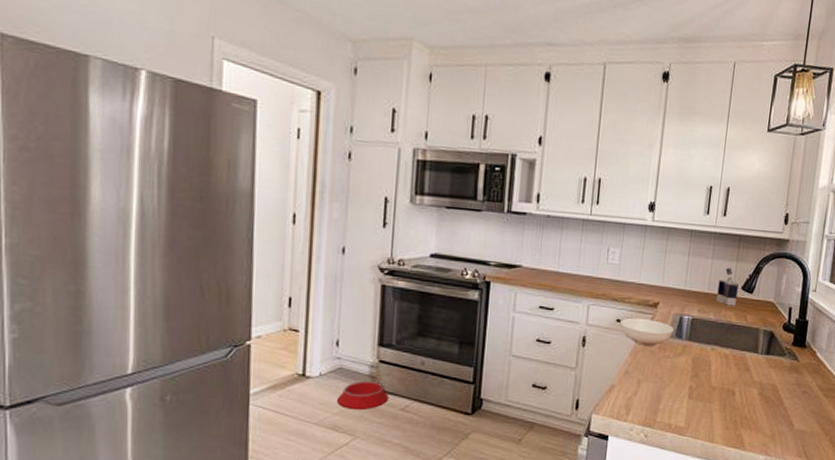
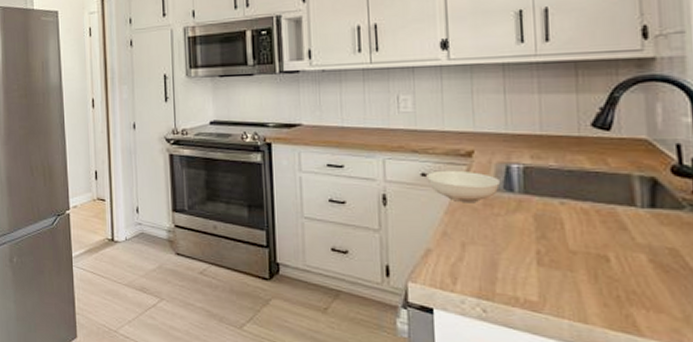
pet bowl: present [337,380,389,409] -> none [142,244,187,272]
perfume bottle: present [716,267,738,306] -> none [554,101,587,148]

